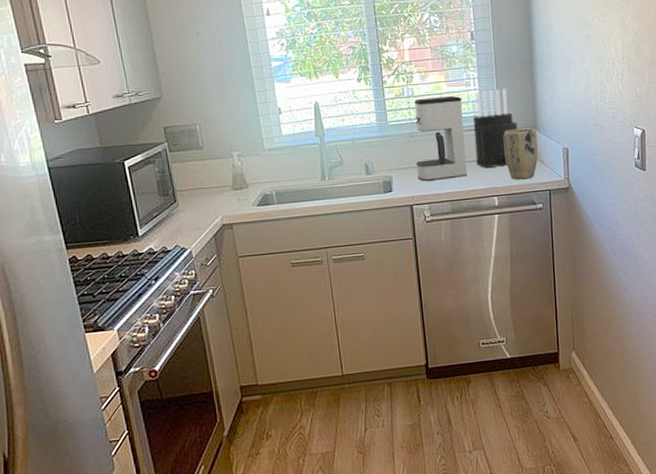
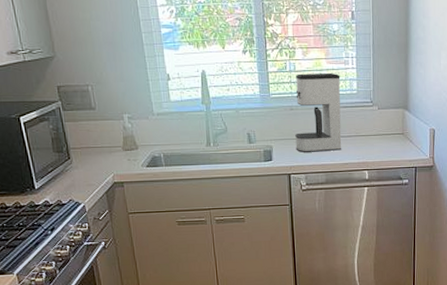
knife block: present [472,88,518,168] -> none [349,69,390,143]
plant pot: present [504,128,538,180] -> none [377,108,408,156]

